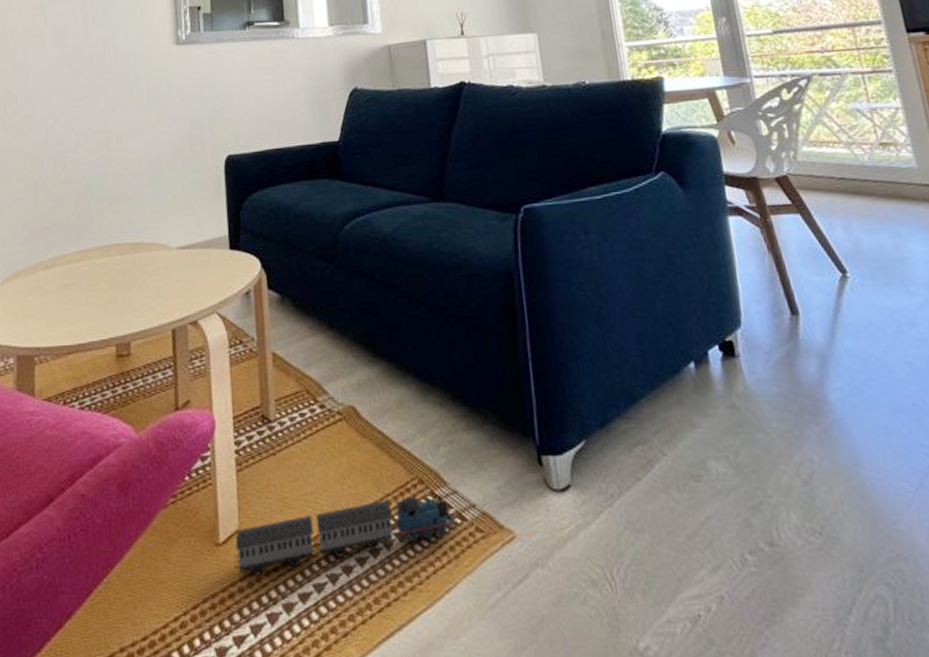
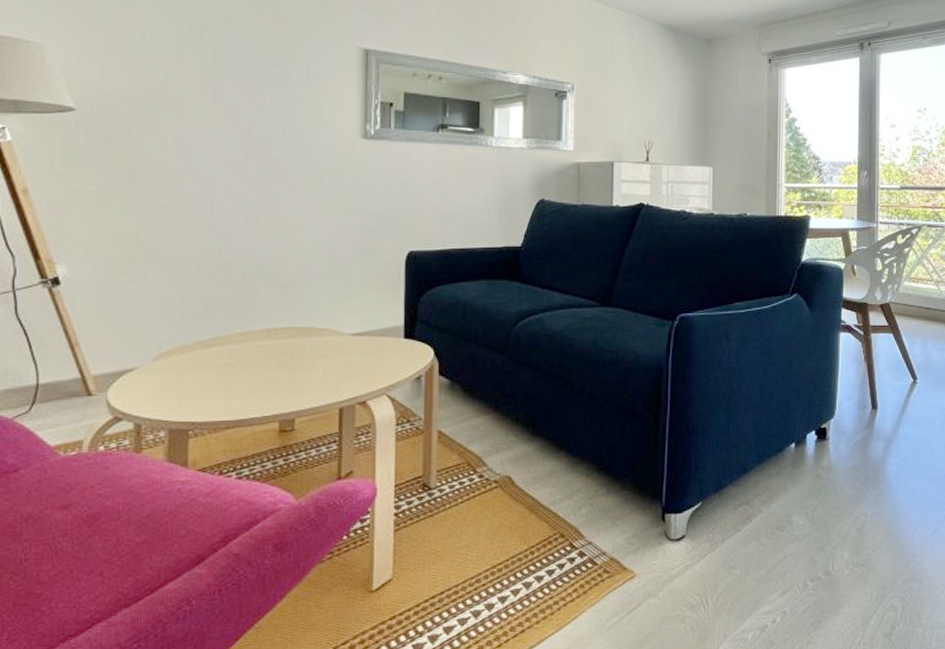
toy train: present [234,495,458,575] -> none [386,545,589,615]

